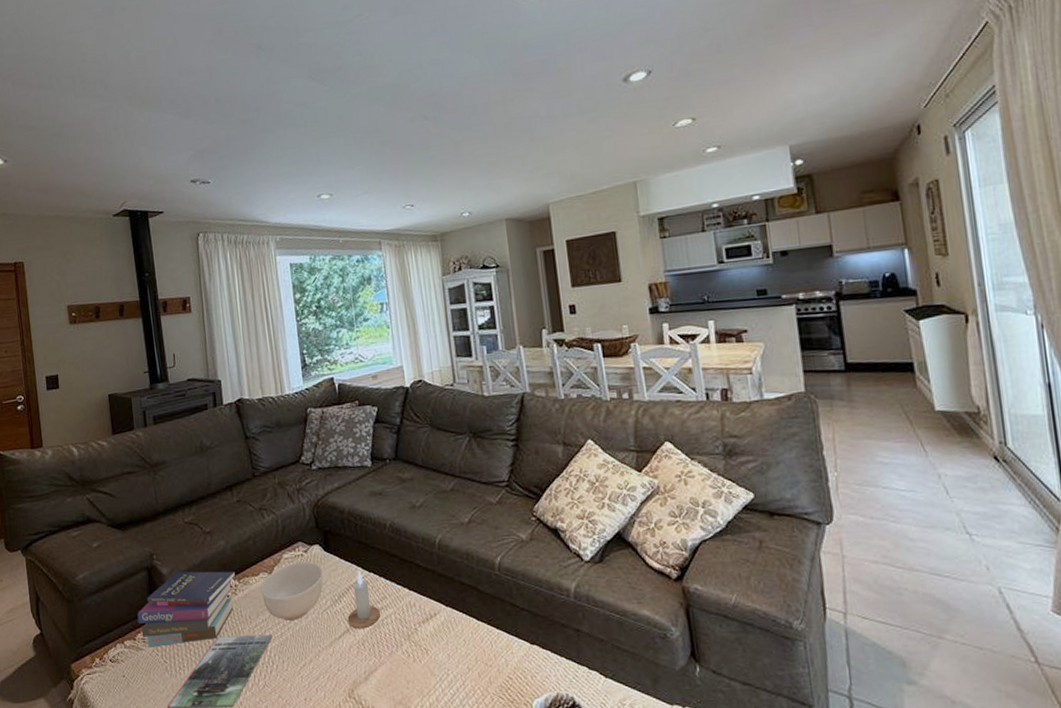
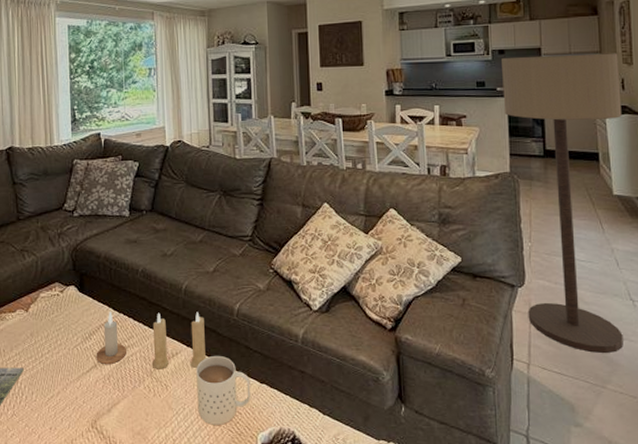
bowl: present [260,561,324,621] -> none [16,300,77,355]
candle: none [406,567,469,632] -> present [152,312,207,369]
mug: none [457,614,522,692] -> present [196,355,251,425]
floor lamp: none [785,243,962,598] -> present [502,53,623,353]

